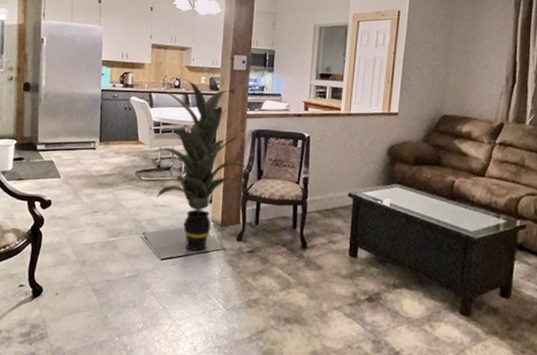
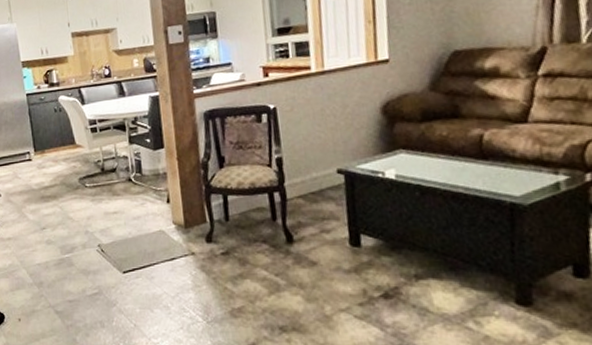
indoor plant: present [153,78,252,251] -> none [93,65,211,259]

